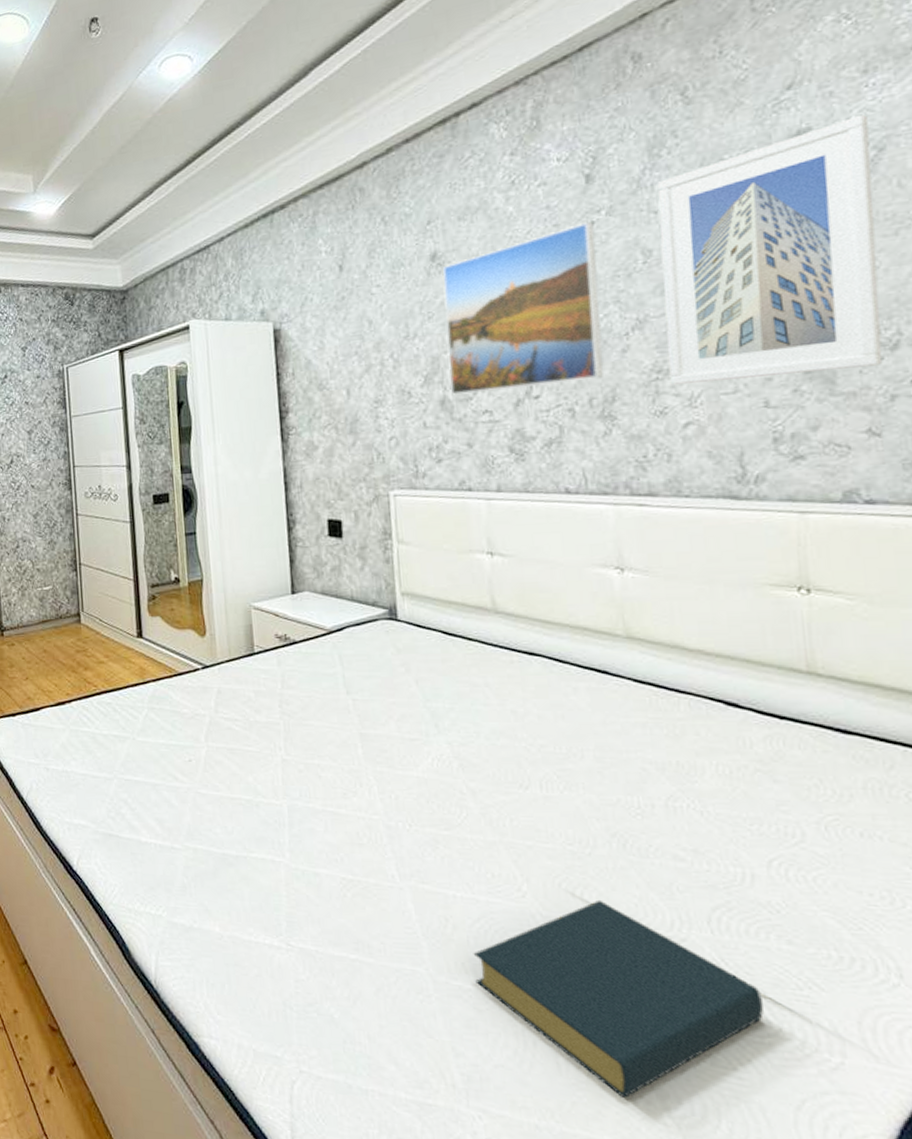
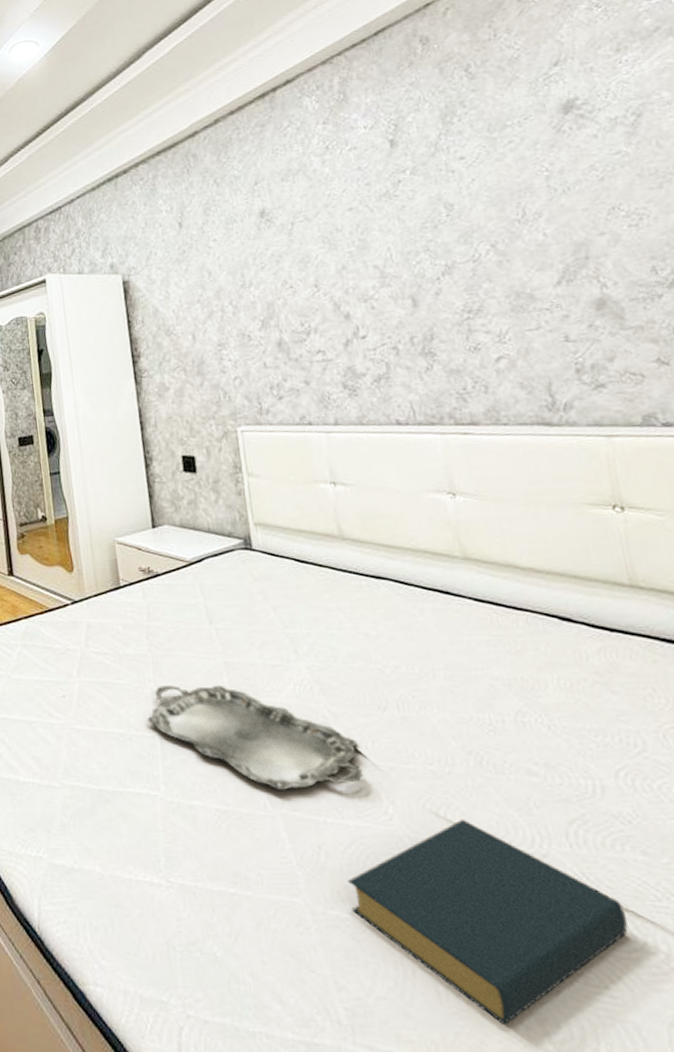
serving tray: none [275,755,499,864] -> present [147,685,364,791]
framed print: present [443,221,603,396] -> none [271,180,421,338]
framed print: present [657,114,883,386] -> none [452,86,663,324]

